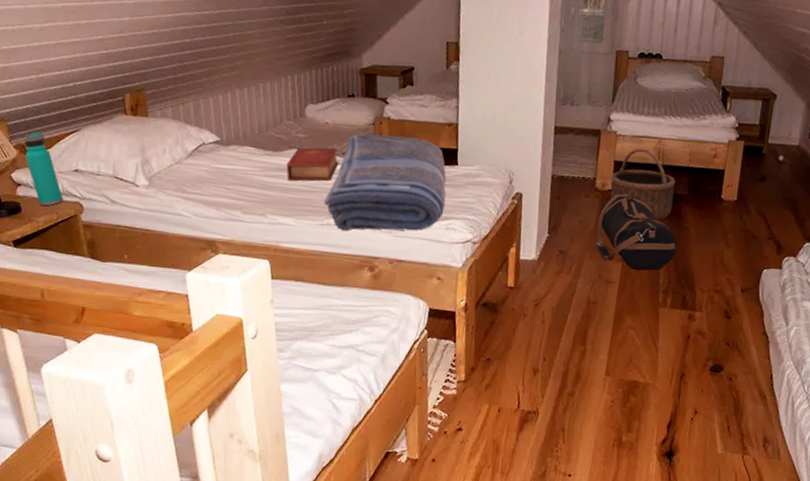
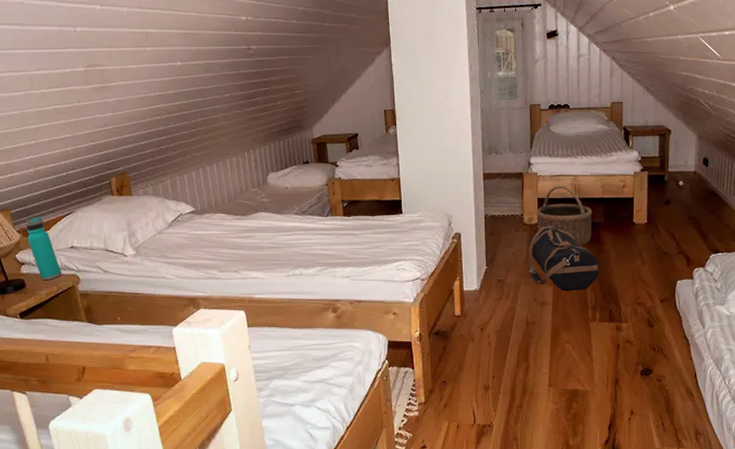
book: present [286,147,339,181] -> none [254,208,299,240]
towel: present [324,133,446,231] -> none [289,193,395,278]

